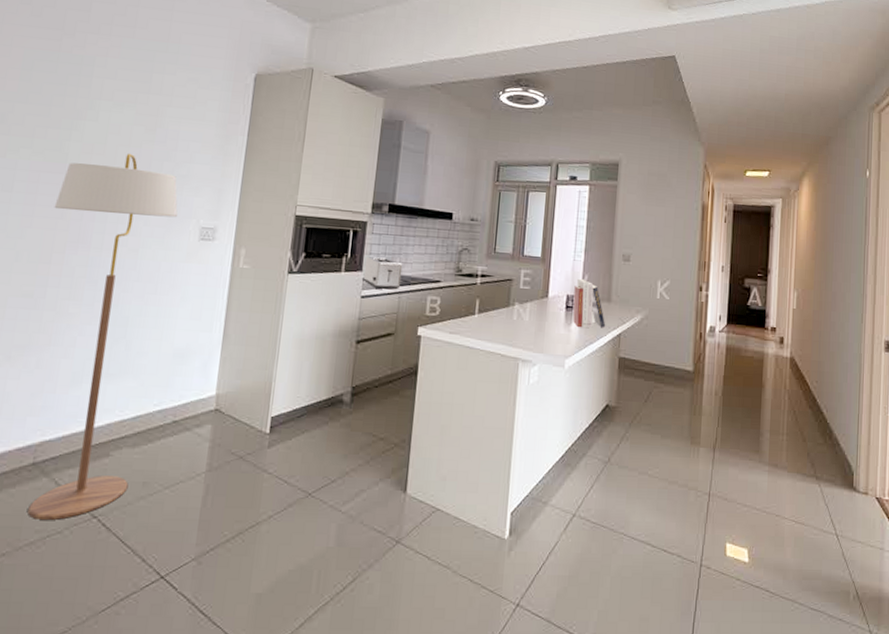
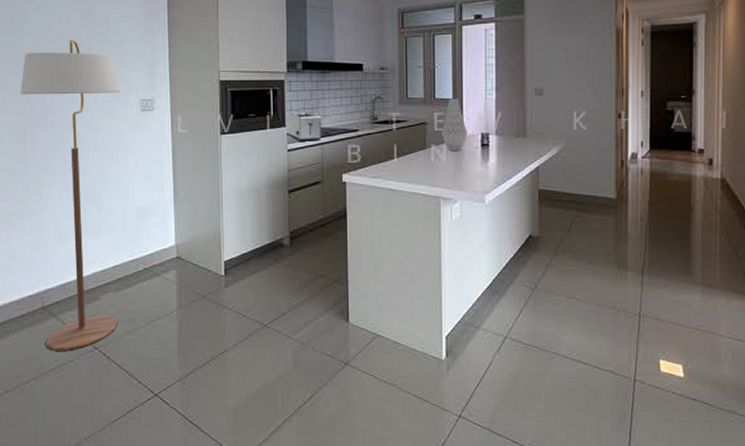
vase: none [526,257,553,311] -> present [441,98,468,151]
books: present [573,278,606,328] -> none [488,116,523,164]

